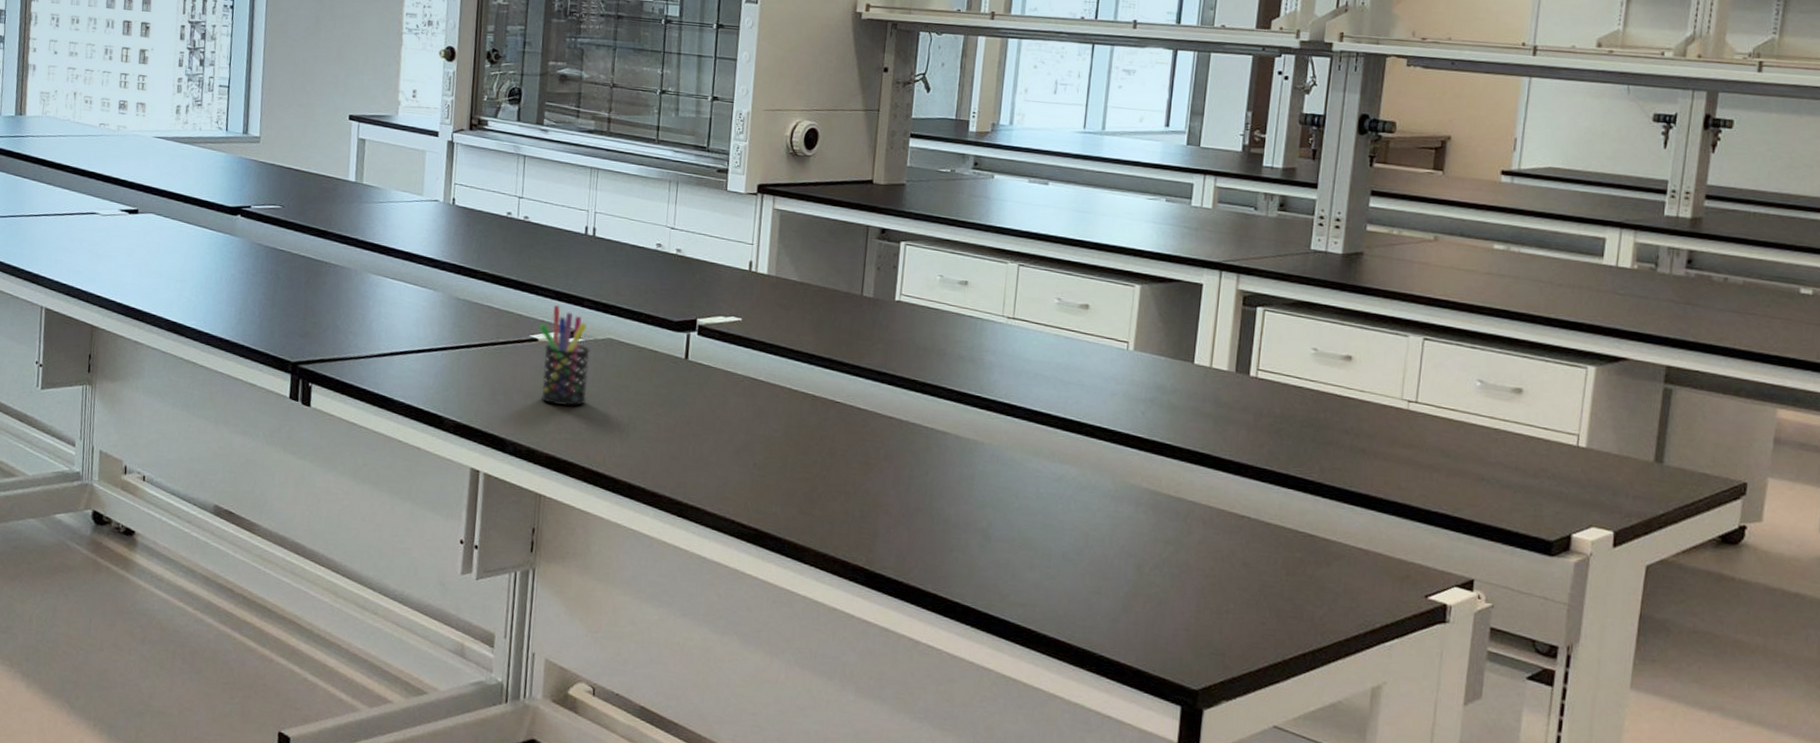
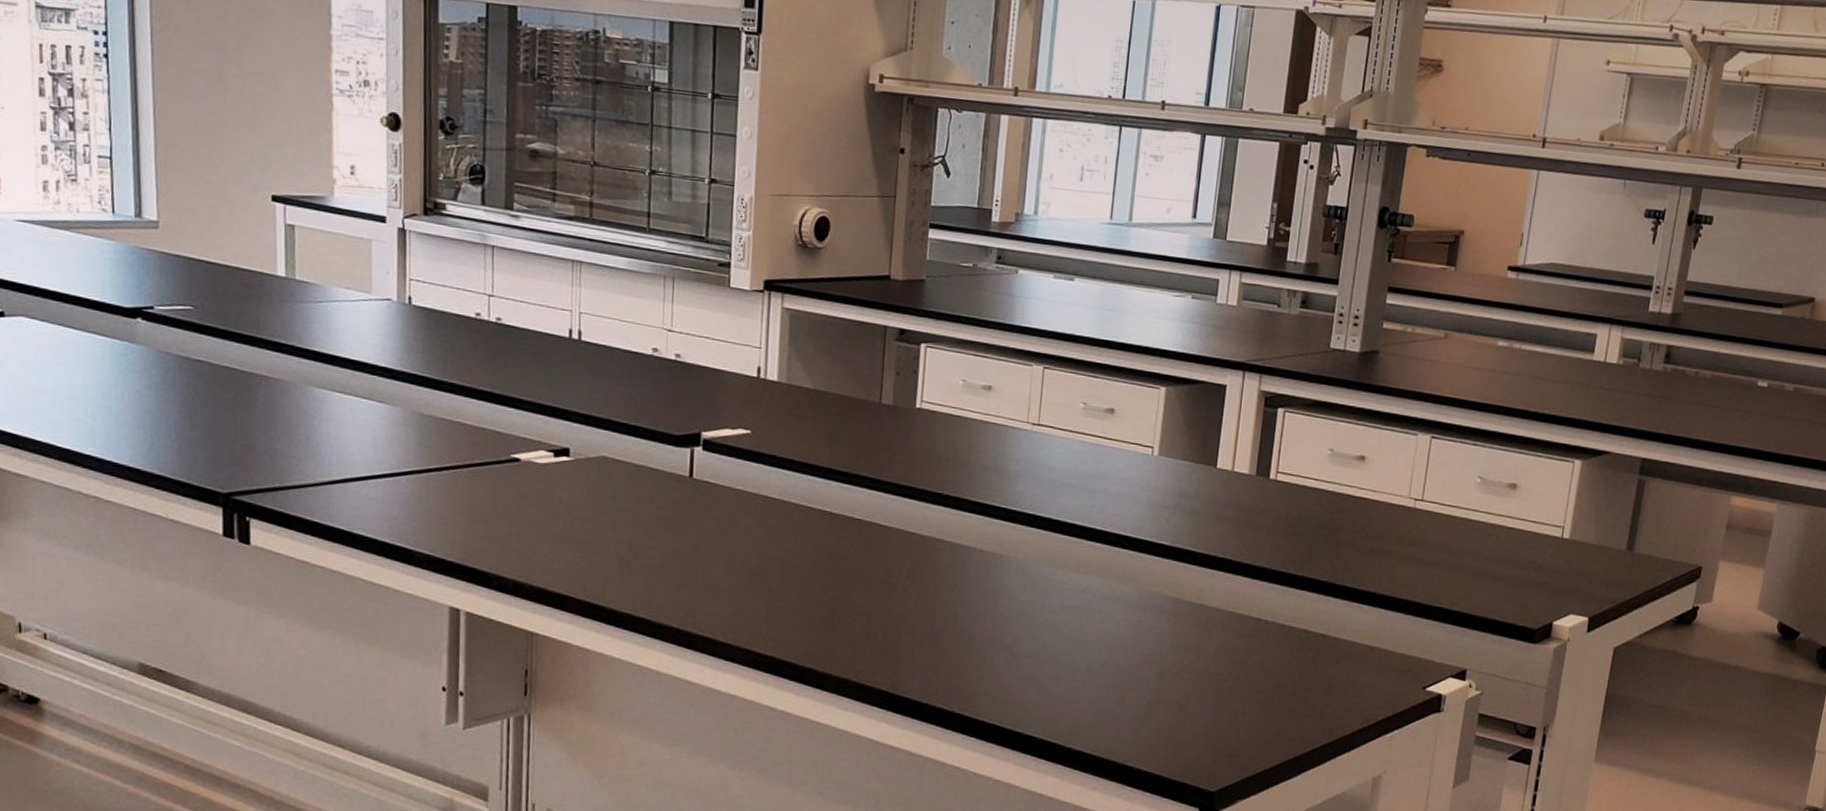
pen holder: present [539,304,590,406] -> none [521,419,581,534]

